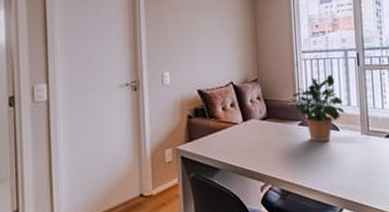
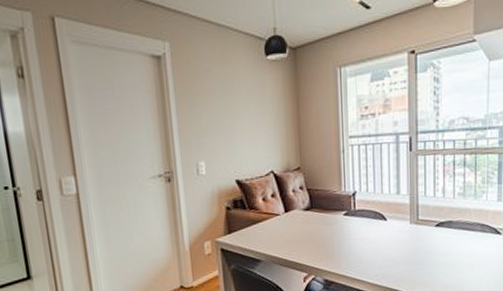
potted plant: present [284,75,345,142] -> none [328,162,393,232]

